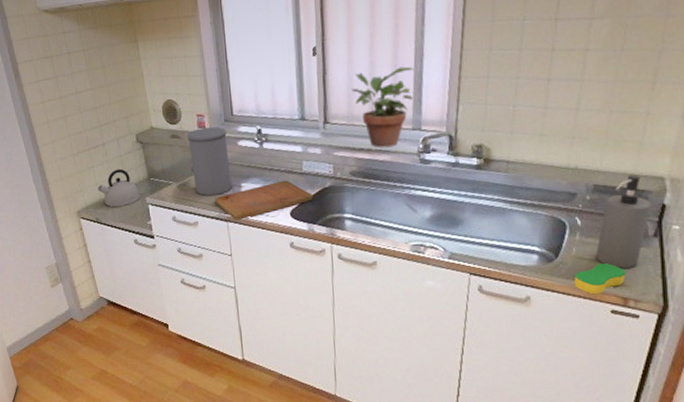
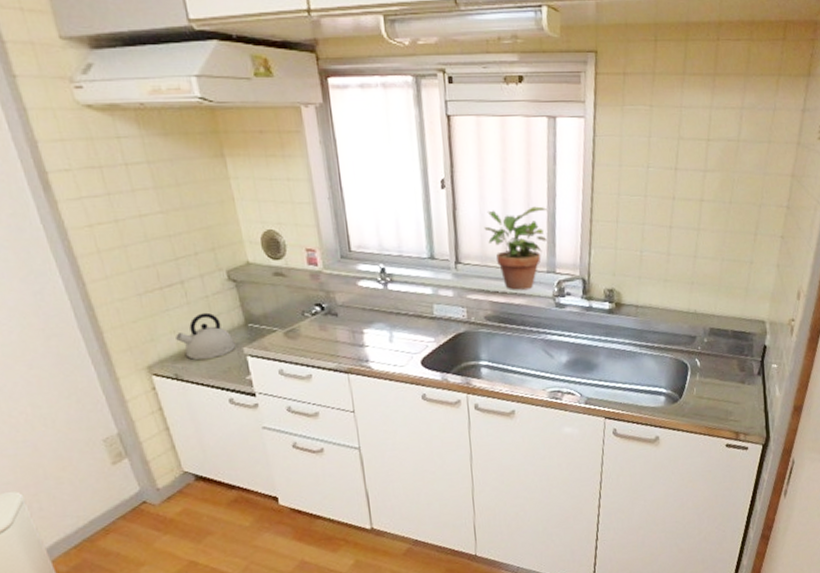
canister: present [186,127,232,196] -> none [294,264,352,345]
cutting board: present [214,180,314,220] -> none [331,325,447,371]
sponge: present [574,262,626,295] -> none [695,400,737,431]
soap dispenser: present [596,174,652,269] -> none [713,318,756,406]

